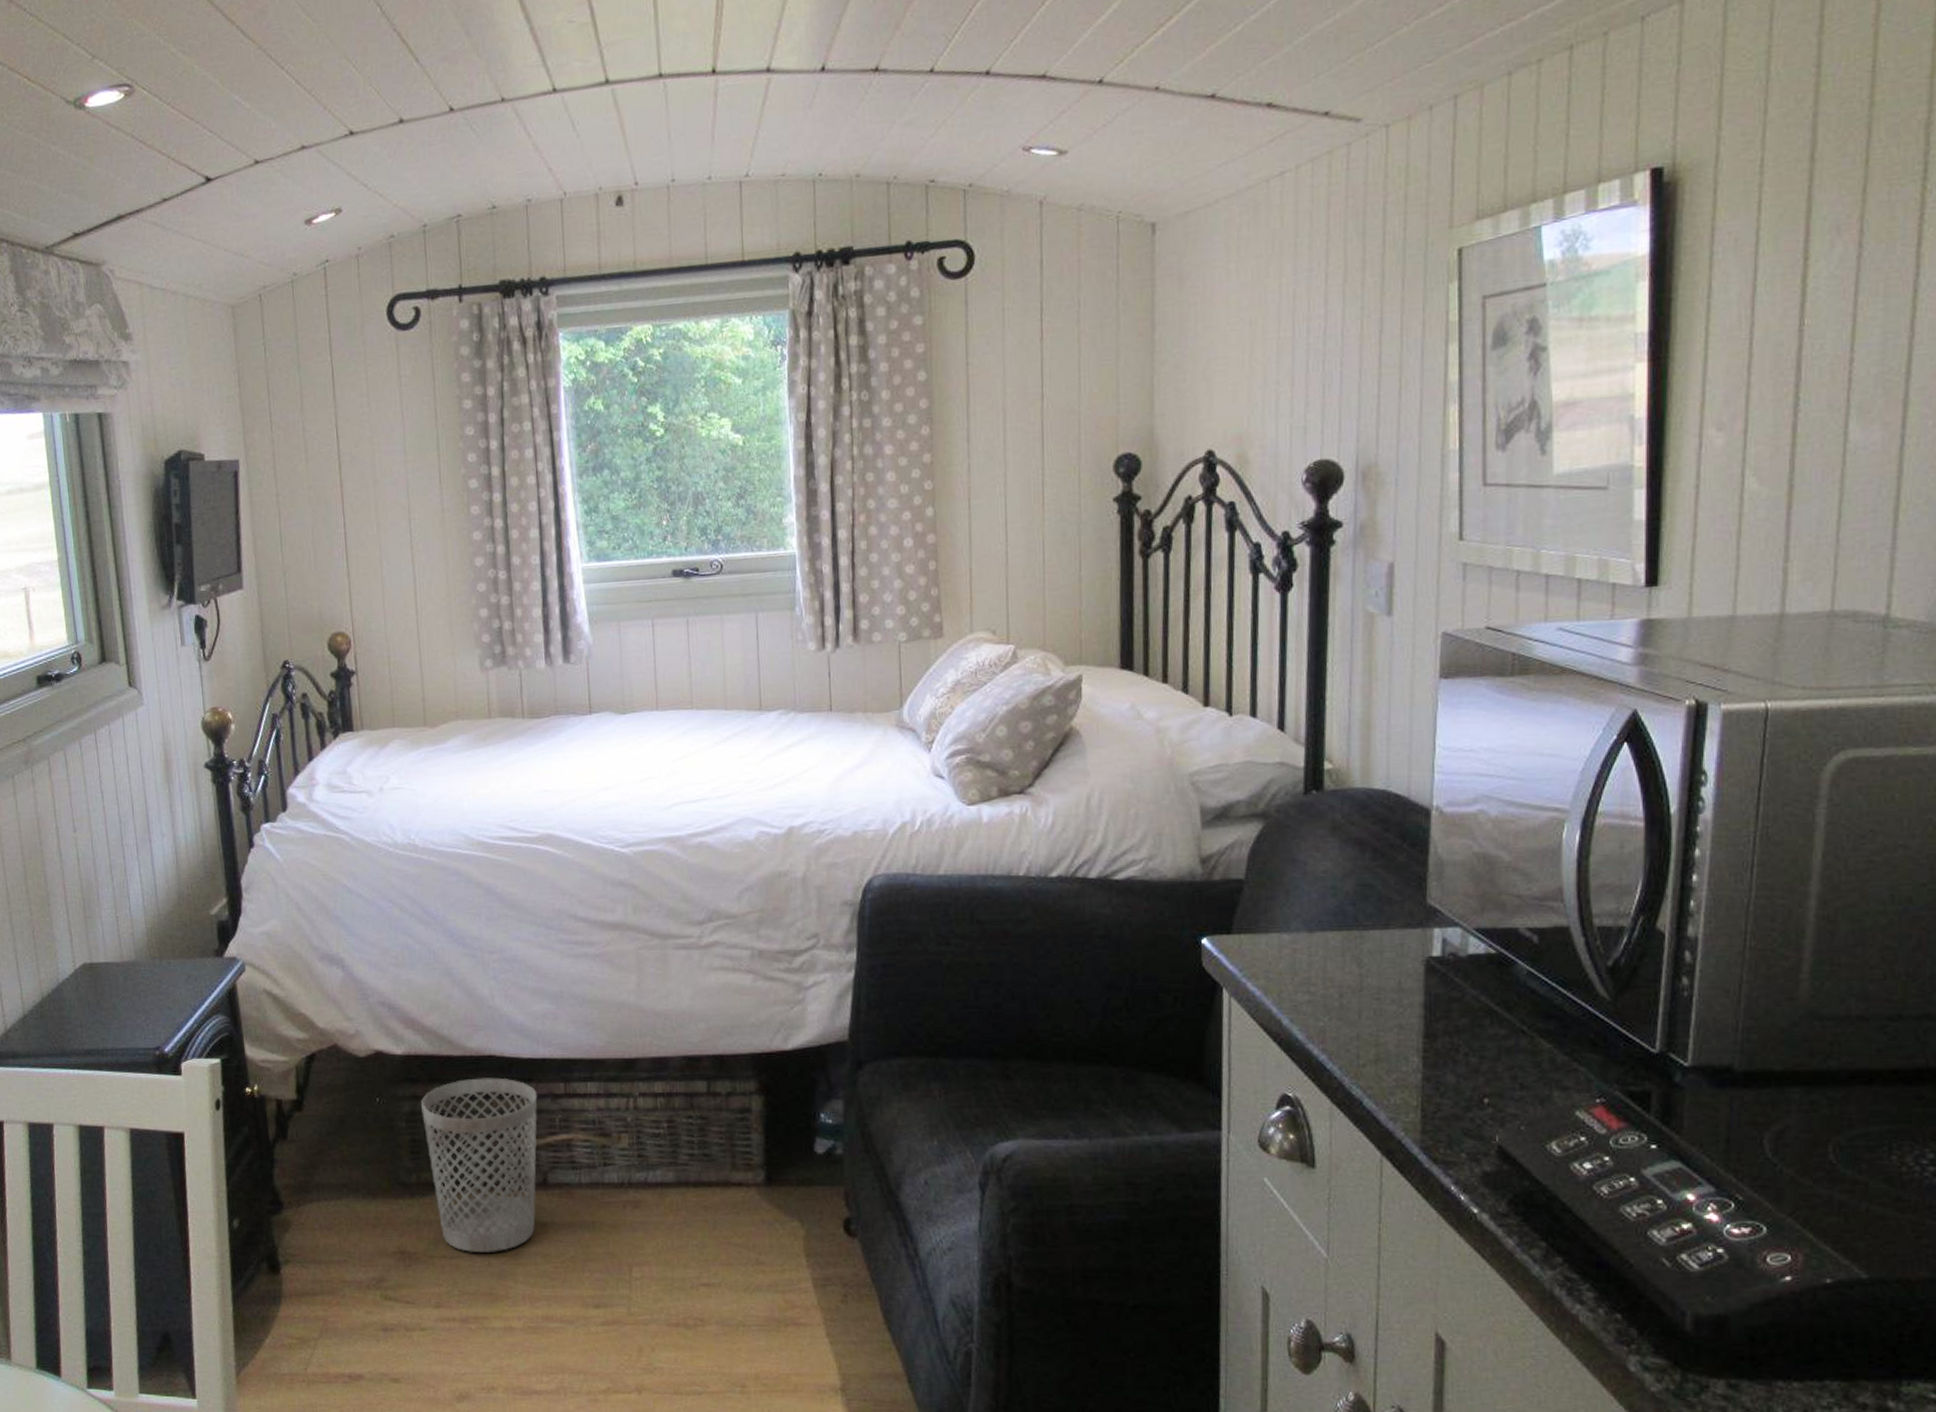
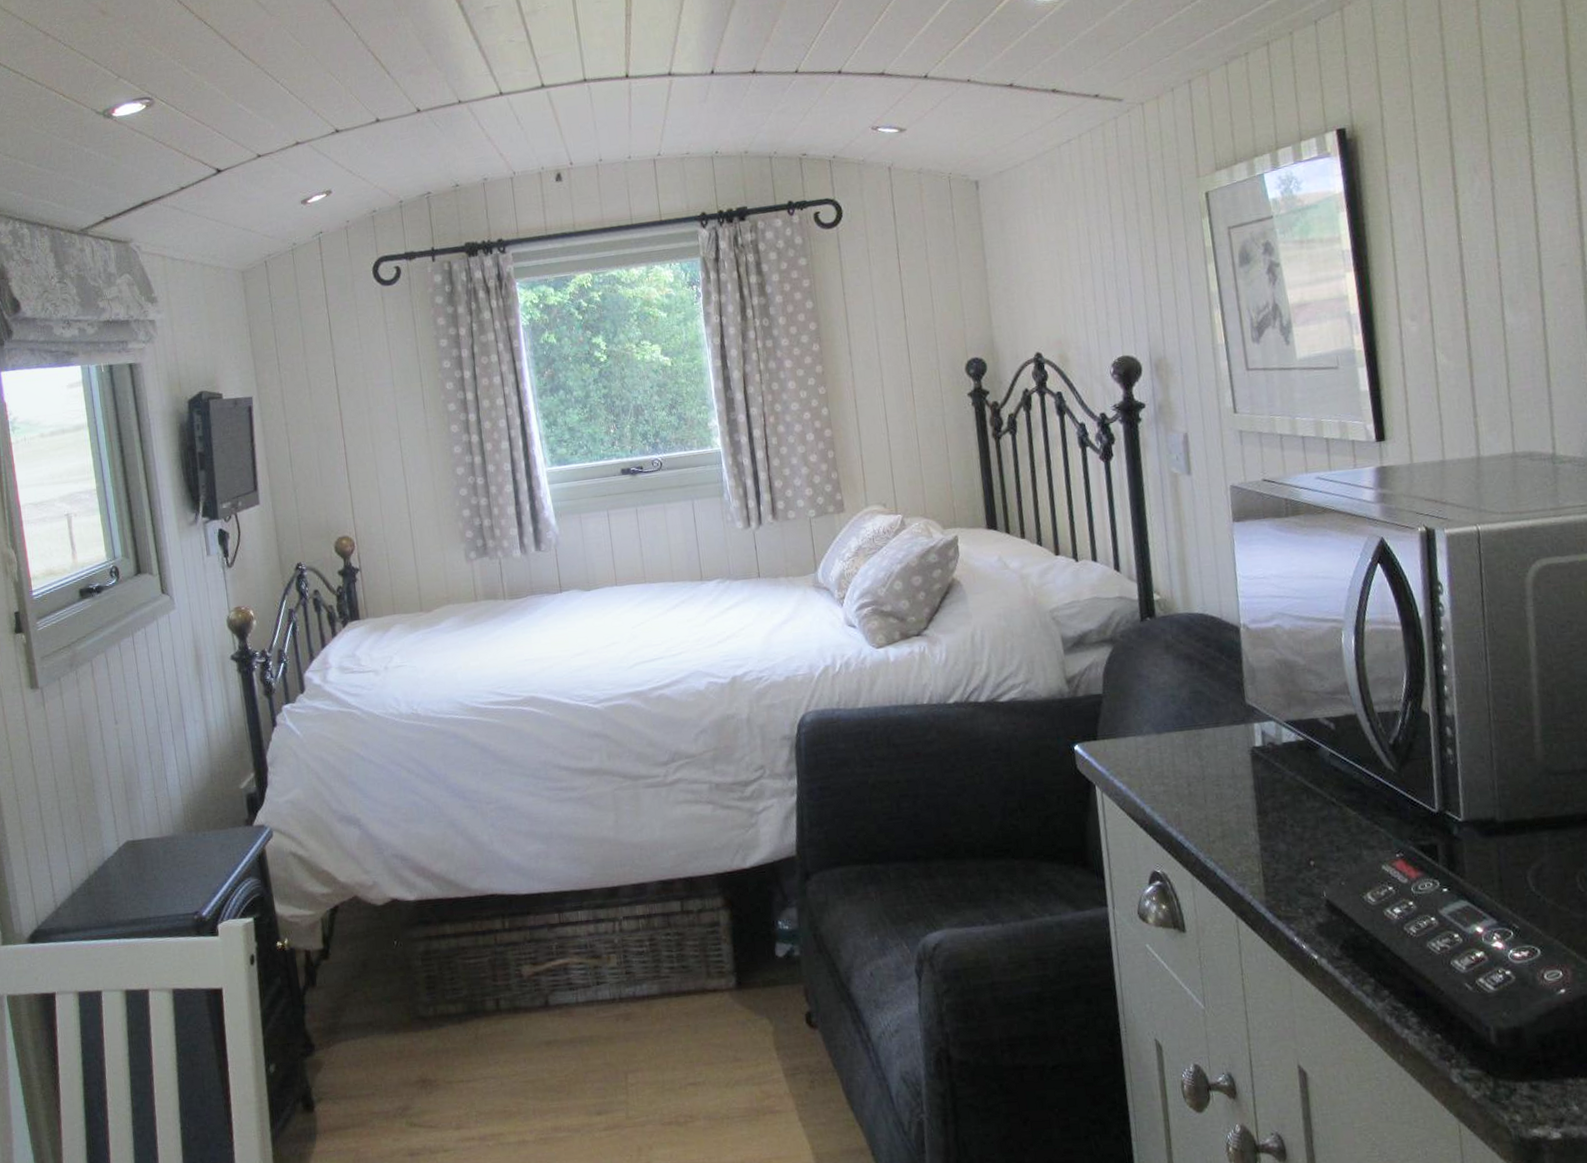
wastebasket: present [421,1078,538,1252] -> none [434,913,541,1075]

